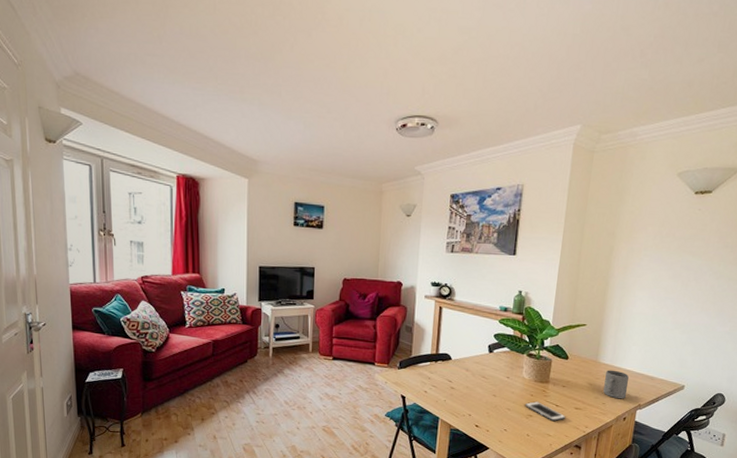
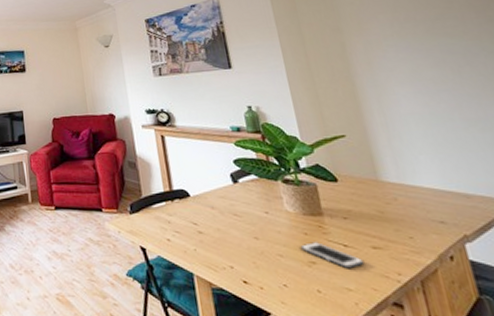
mug: present [603,370,629,399] -> none [396,189,441,230]

